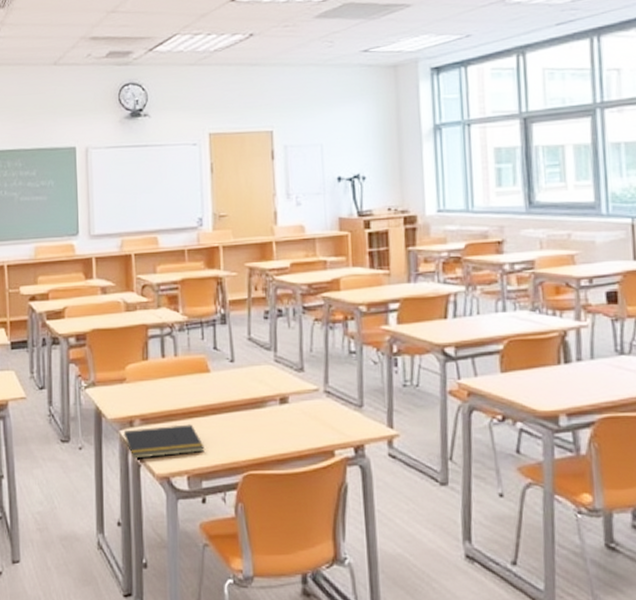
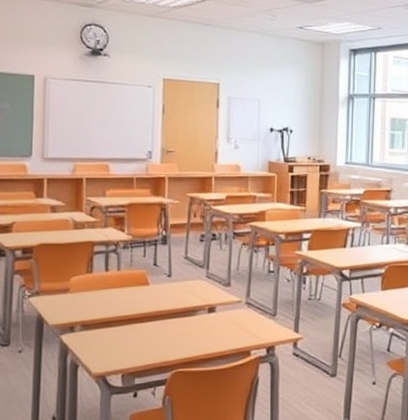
notepad: present [122,424,205,459] -> none [62,330,139,360]

